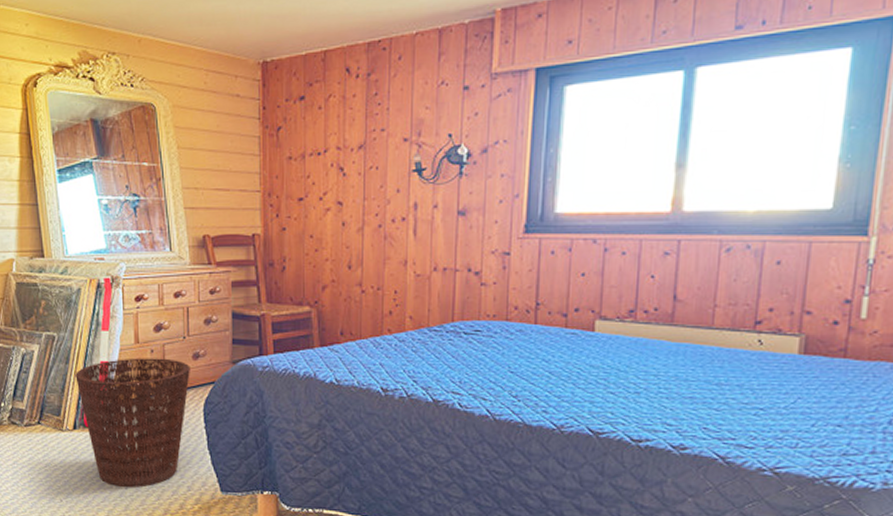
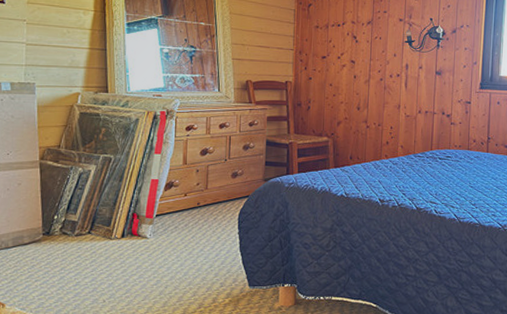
basket: present [75,358,190,488] -> none [127,176,229,287]

